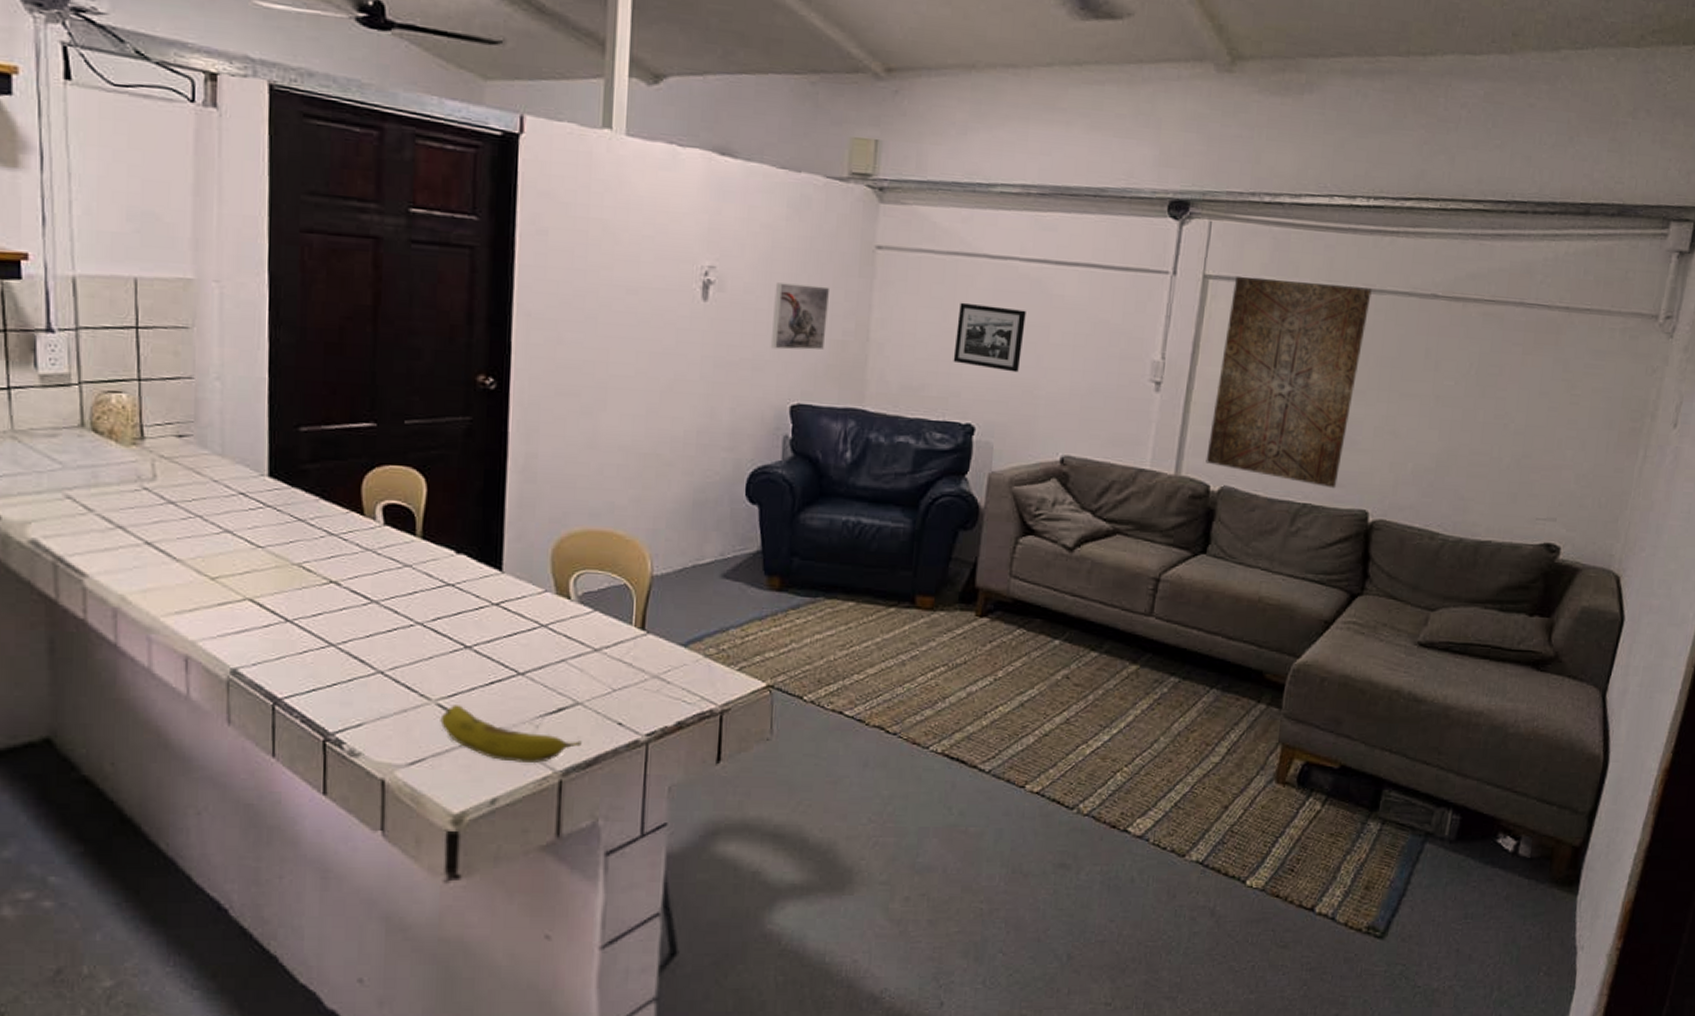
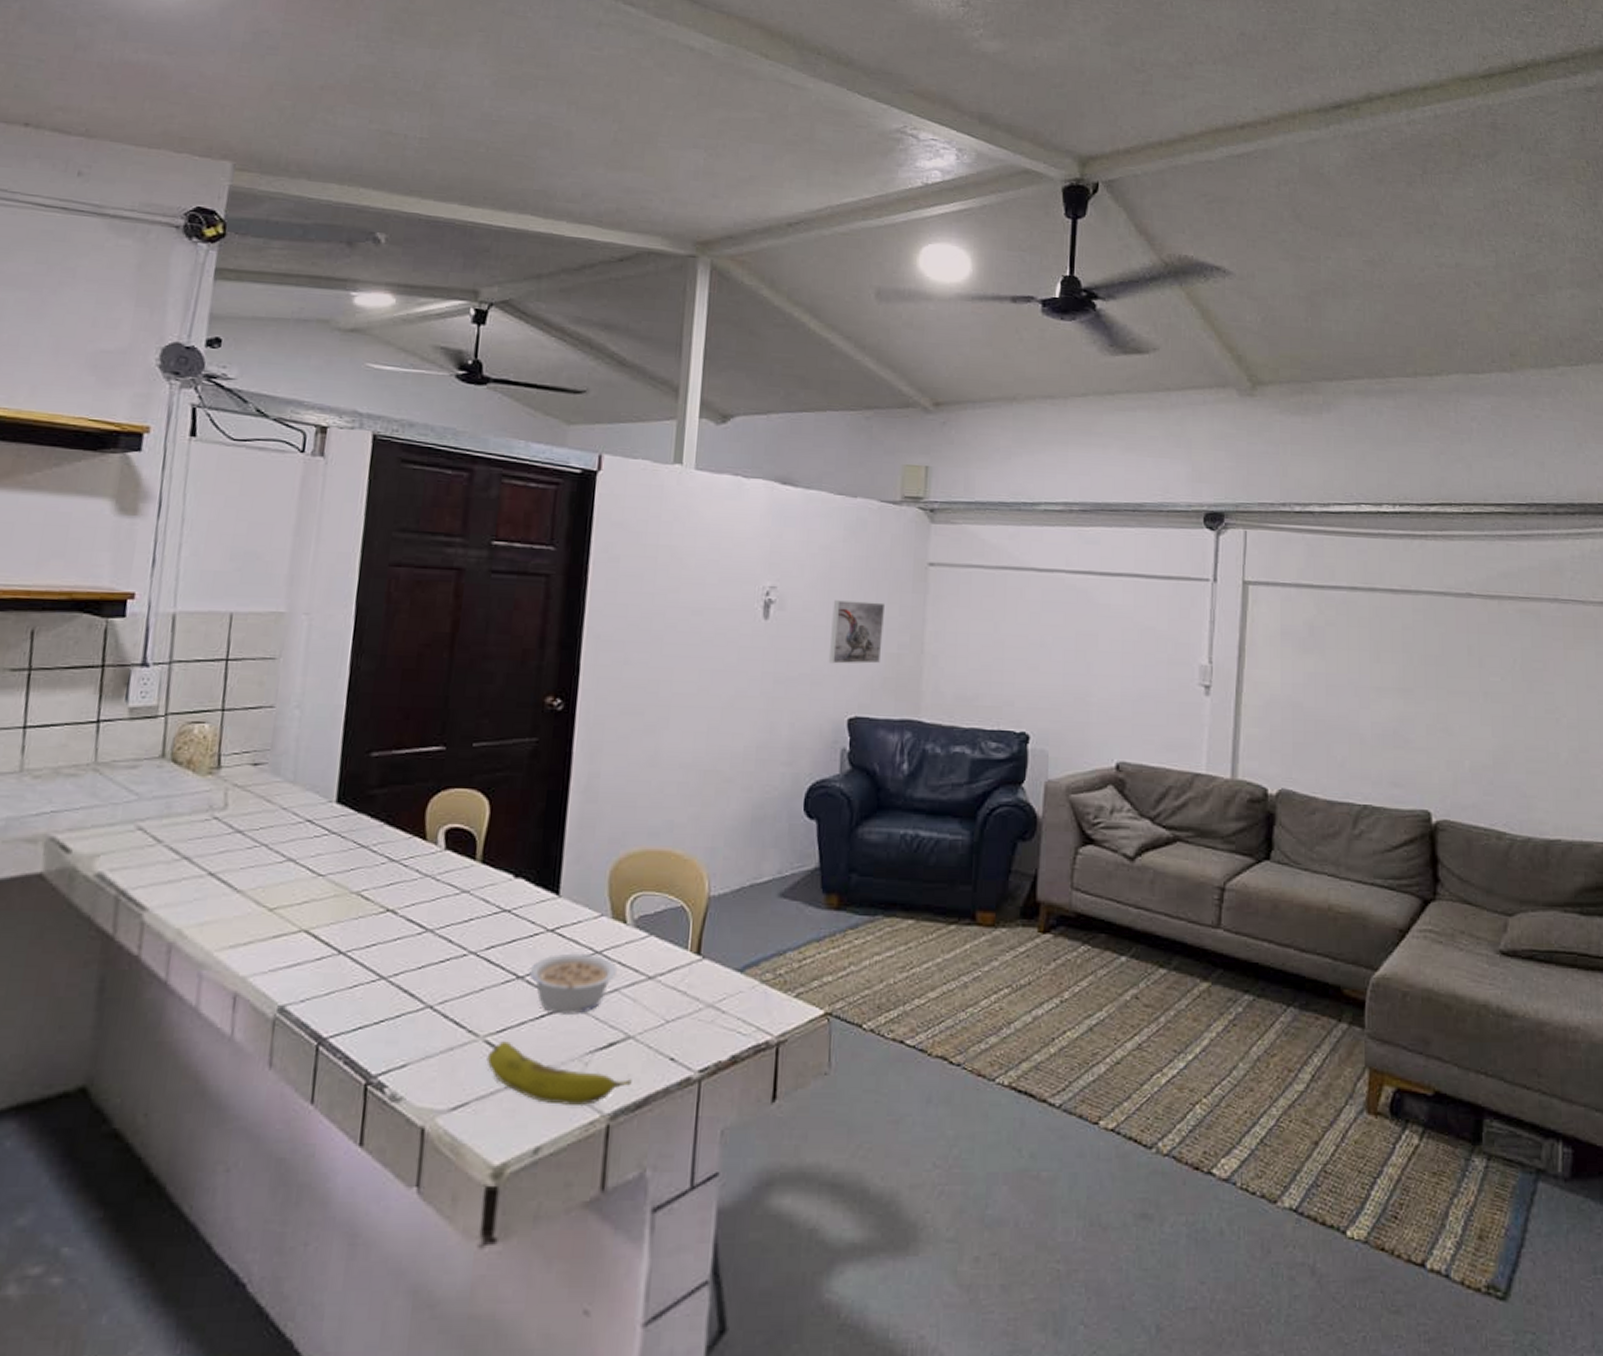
legume: none [476,625,564,682] -> present [529,953,618,1014]
picture frame: present [953,302,1026,373] -> none [1005,613,1074,680]
wall art: present [1206,275,1372,489] -> none [1261,581,1408,789]

